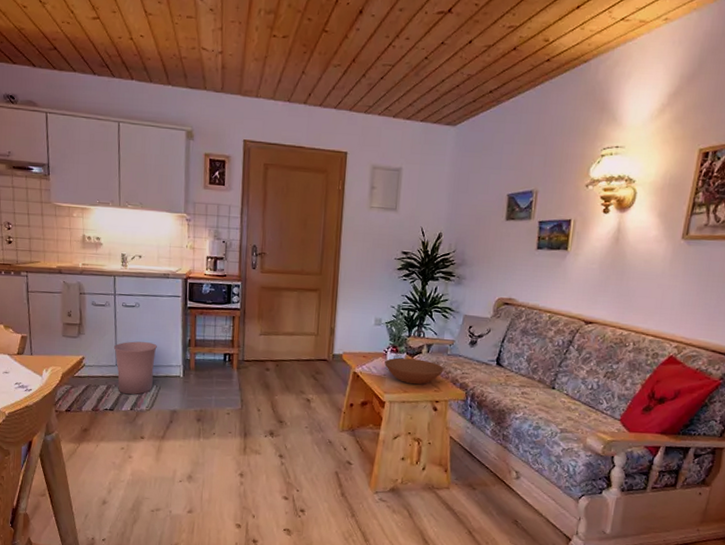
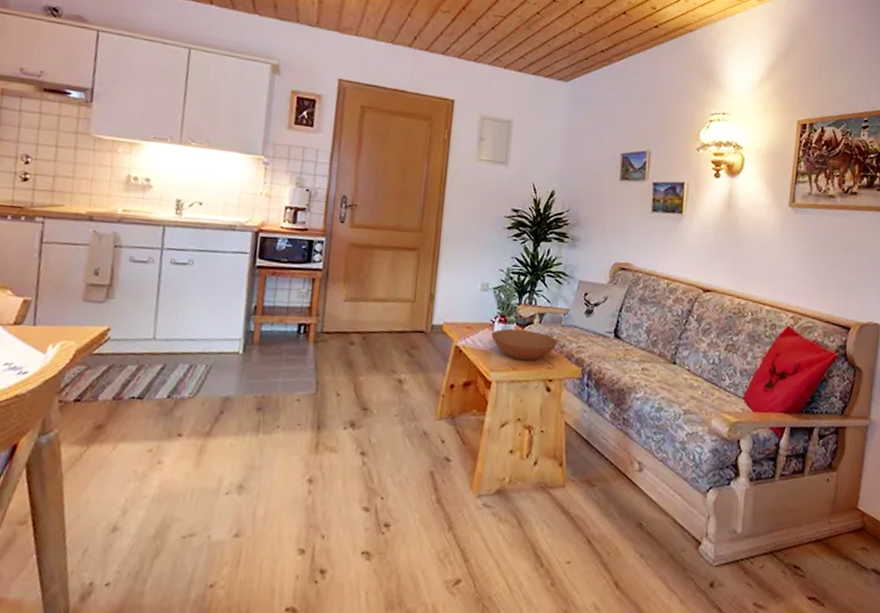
waste bin: present [113,341,157,395] -> none [152,308,212,378]

